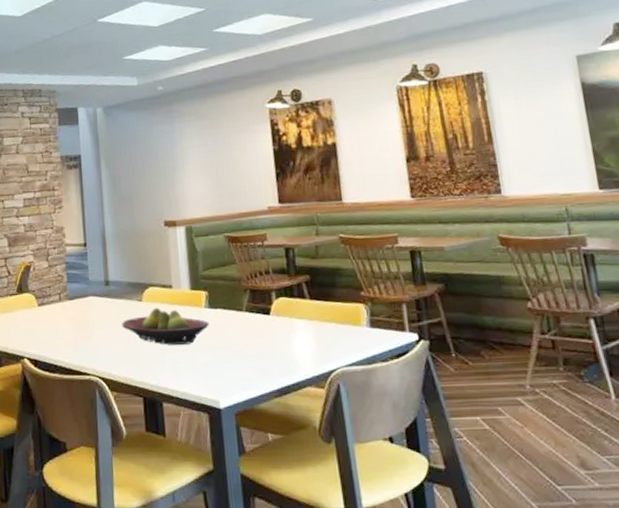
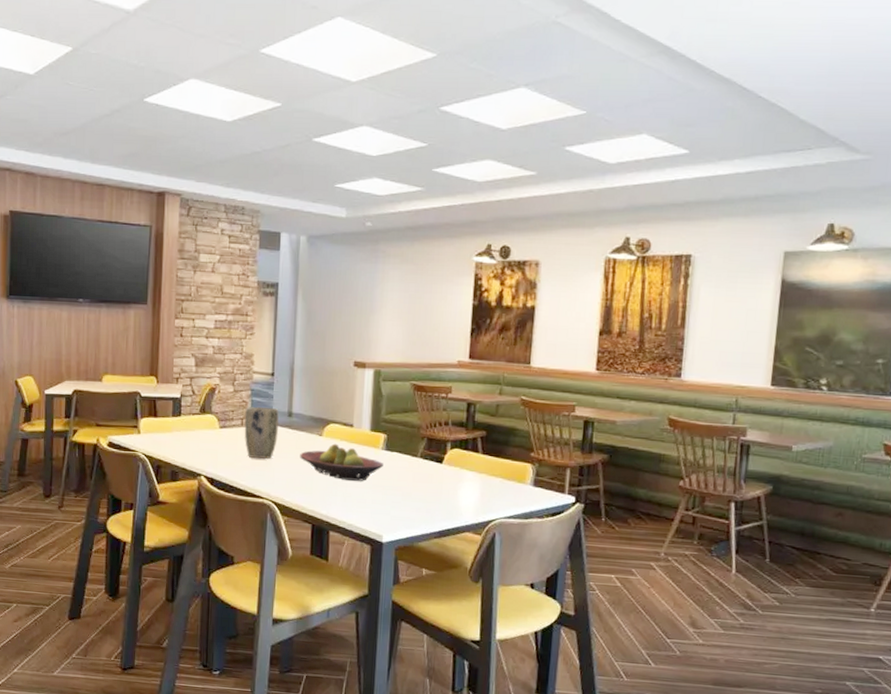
plant pot: none [61,279,97,333] -> present [244,407,279,459]

